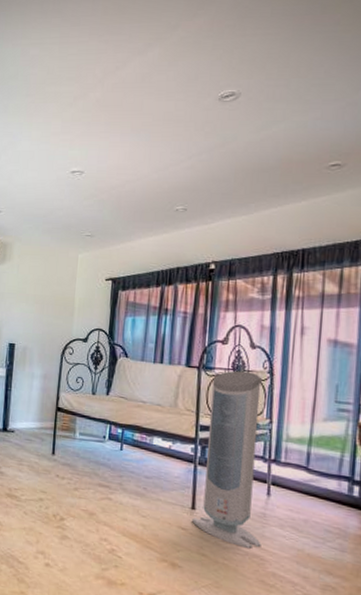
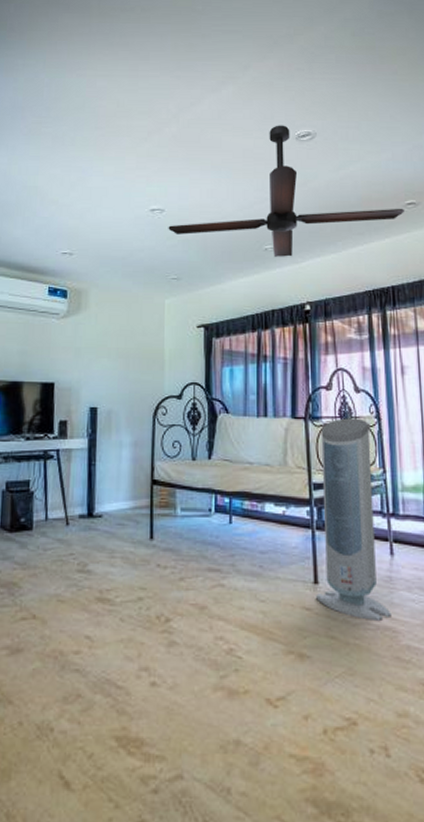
ceiling fan: none [86,86,327,218] -> present [168,125,404,257]

